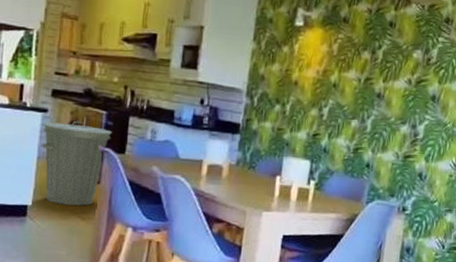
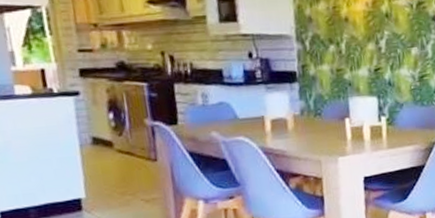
trash can: present [41,121,112,206] -> none [77,98,159,191]

